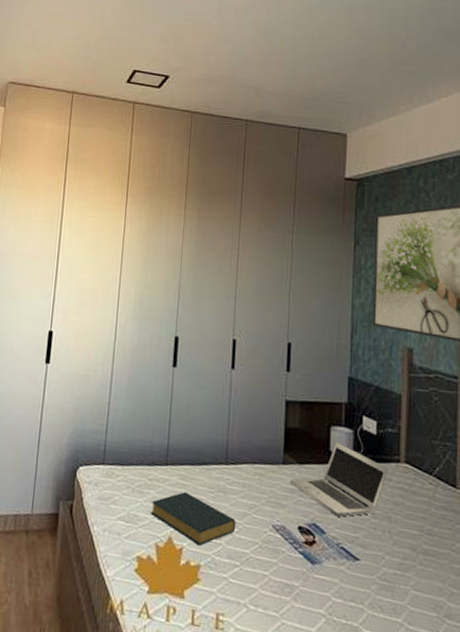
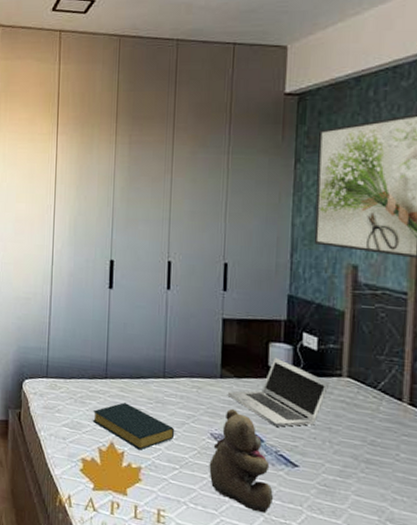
teddy bear: none [270,497,334,614] -> present [209,408,273,513]

